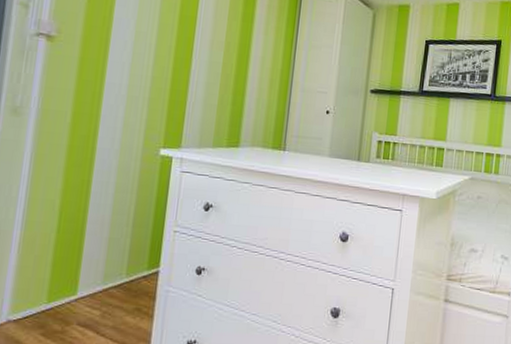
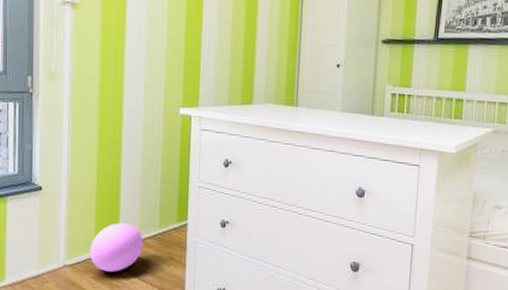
ball: none [41,271,107,328] -> present [90,222,143,273]

